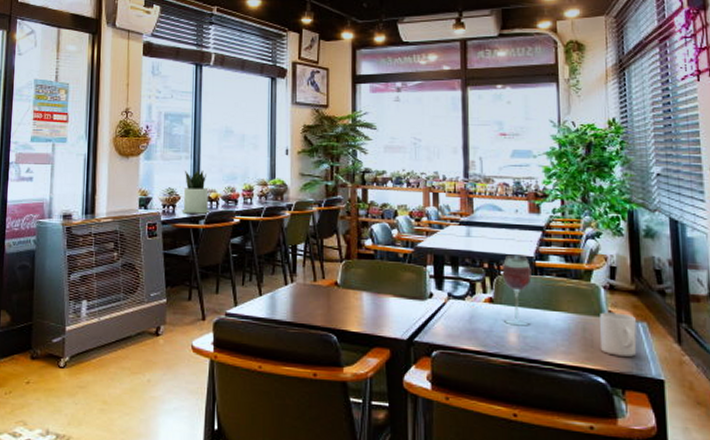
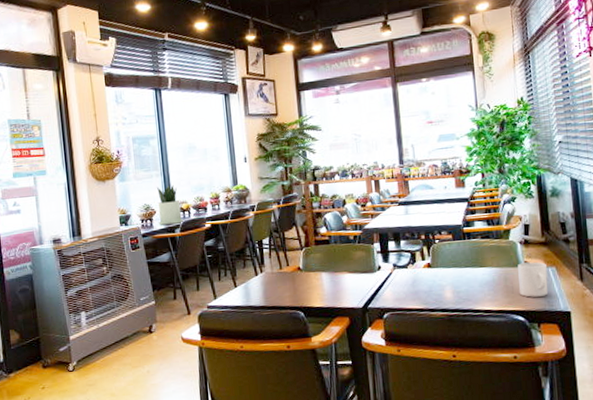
wineglass: present [501,254,532,326] -> none [436,224,461,284]

